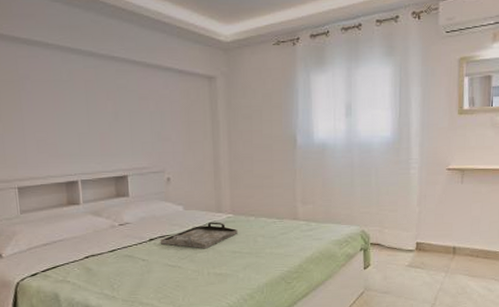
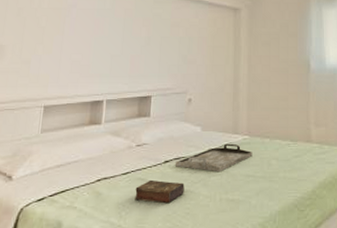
book: none [124,257,172,278] -> present [134,180,185,204]

